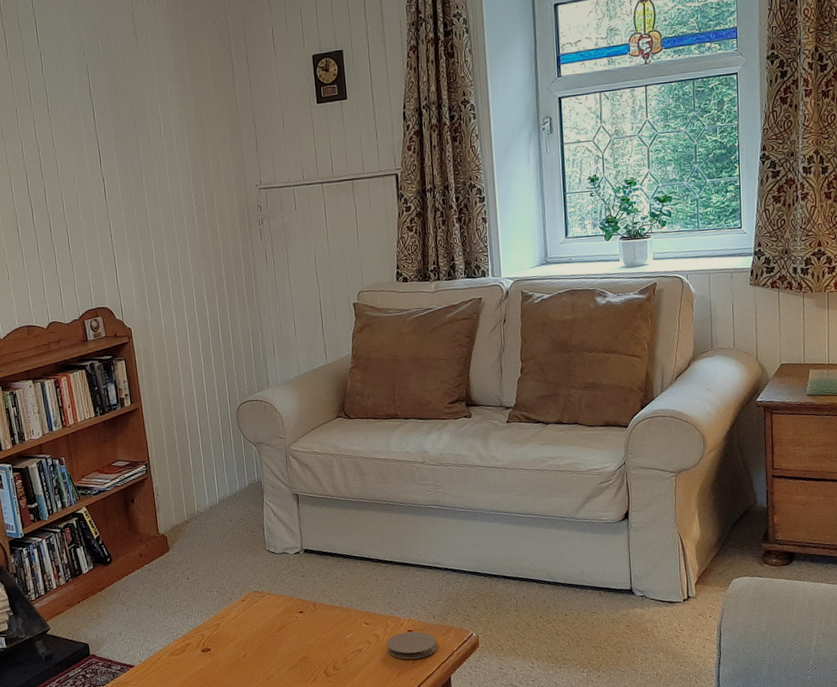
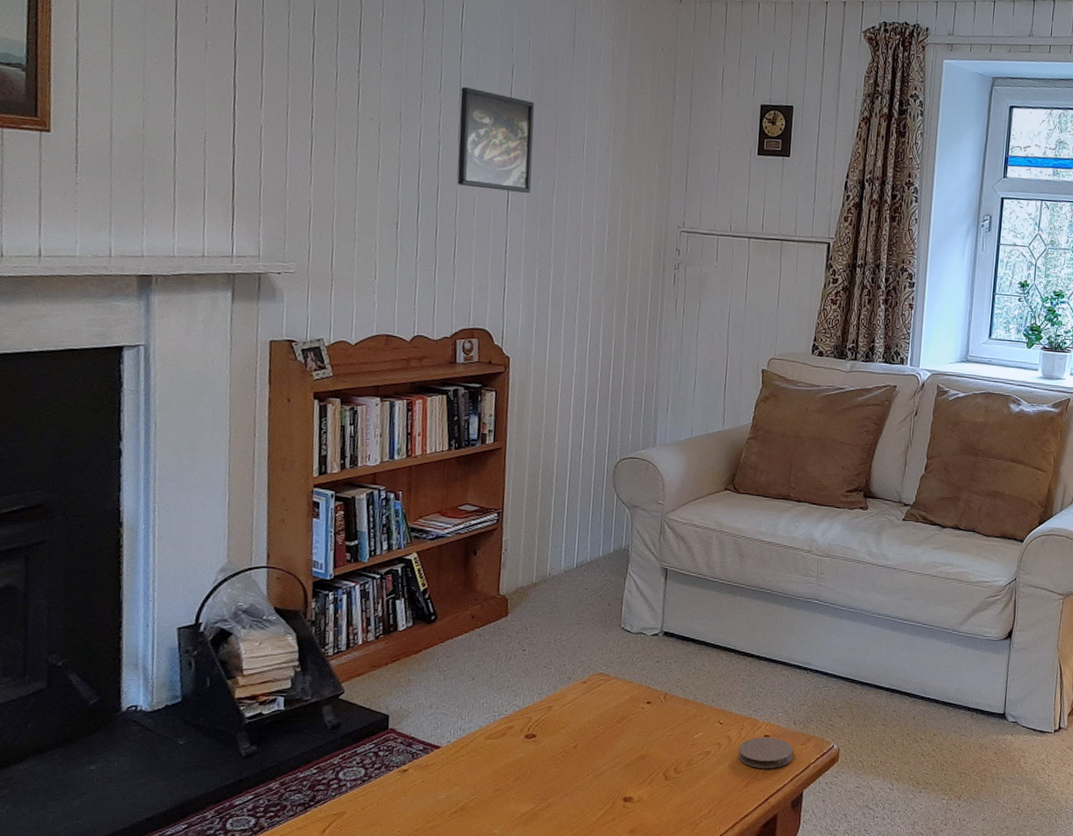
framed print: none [47,94,123,184] -> present [457,87,535,193]

